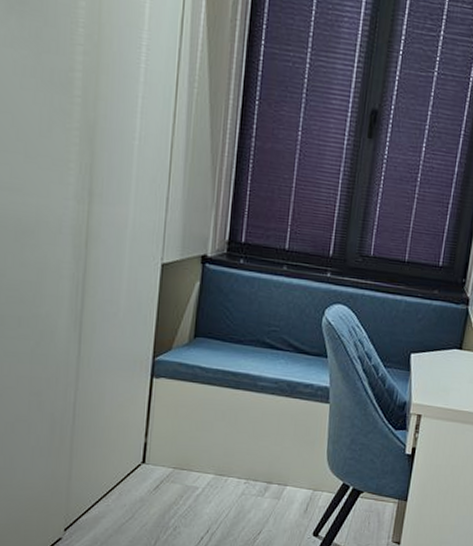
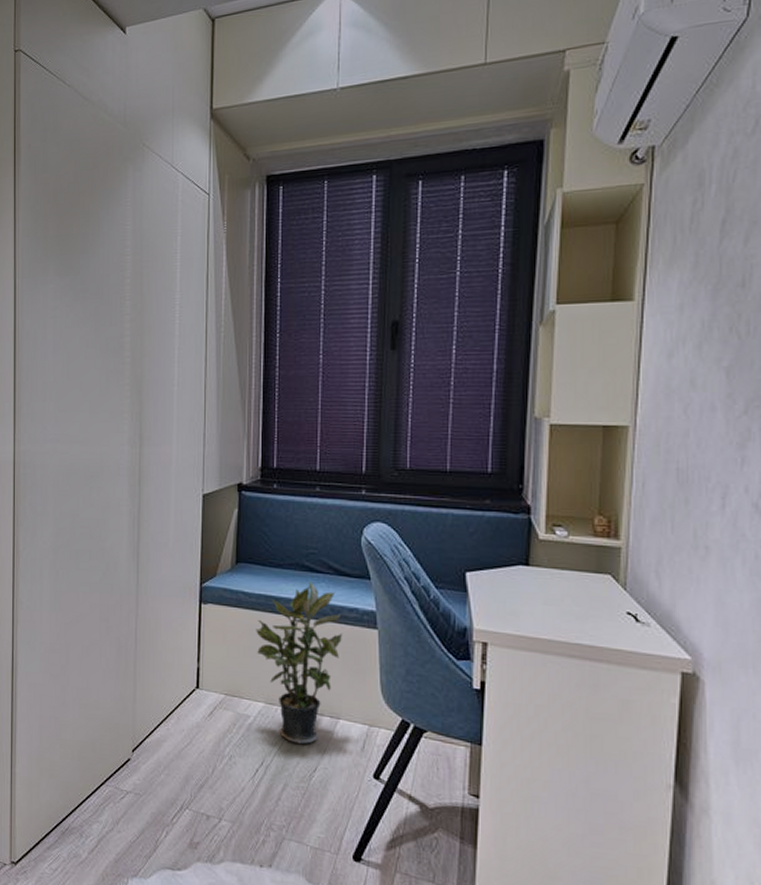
potted plant: none [210,358,297,511] -> present [256,582,343,745]

